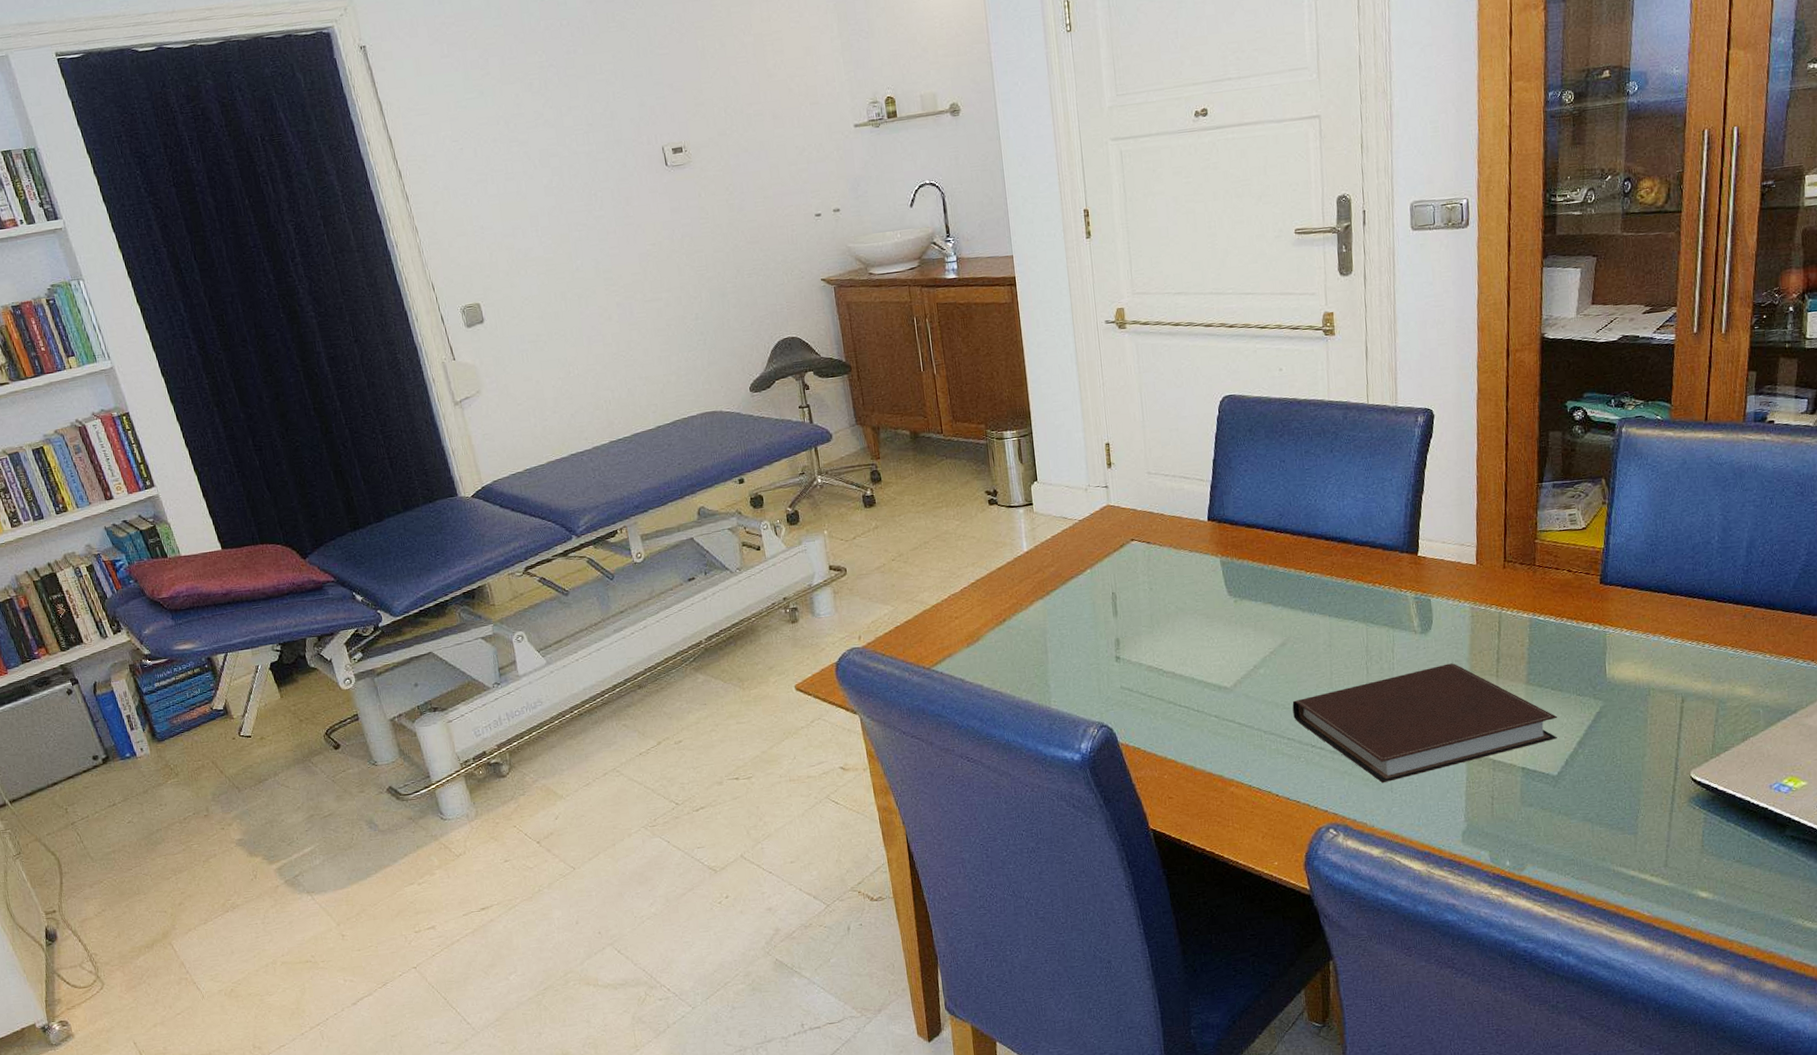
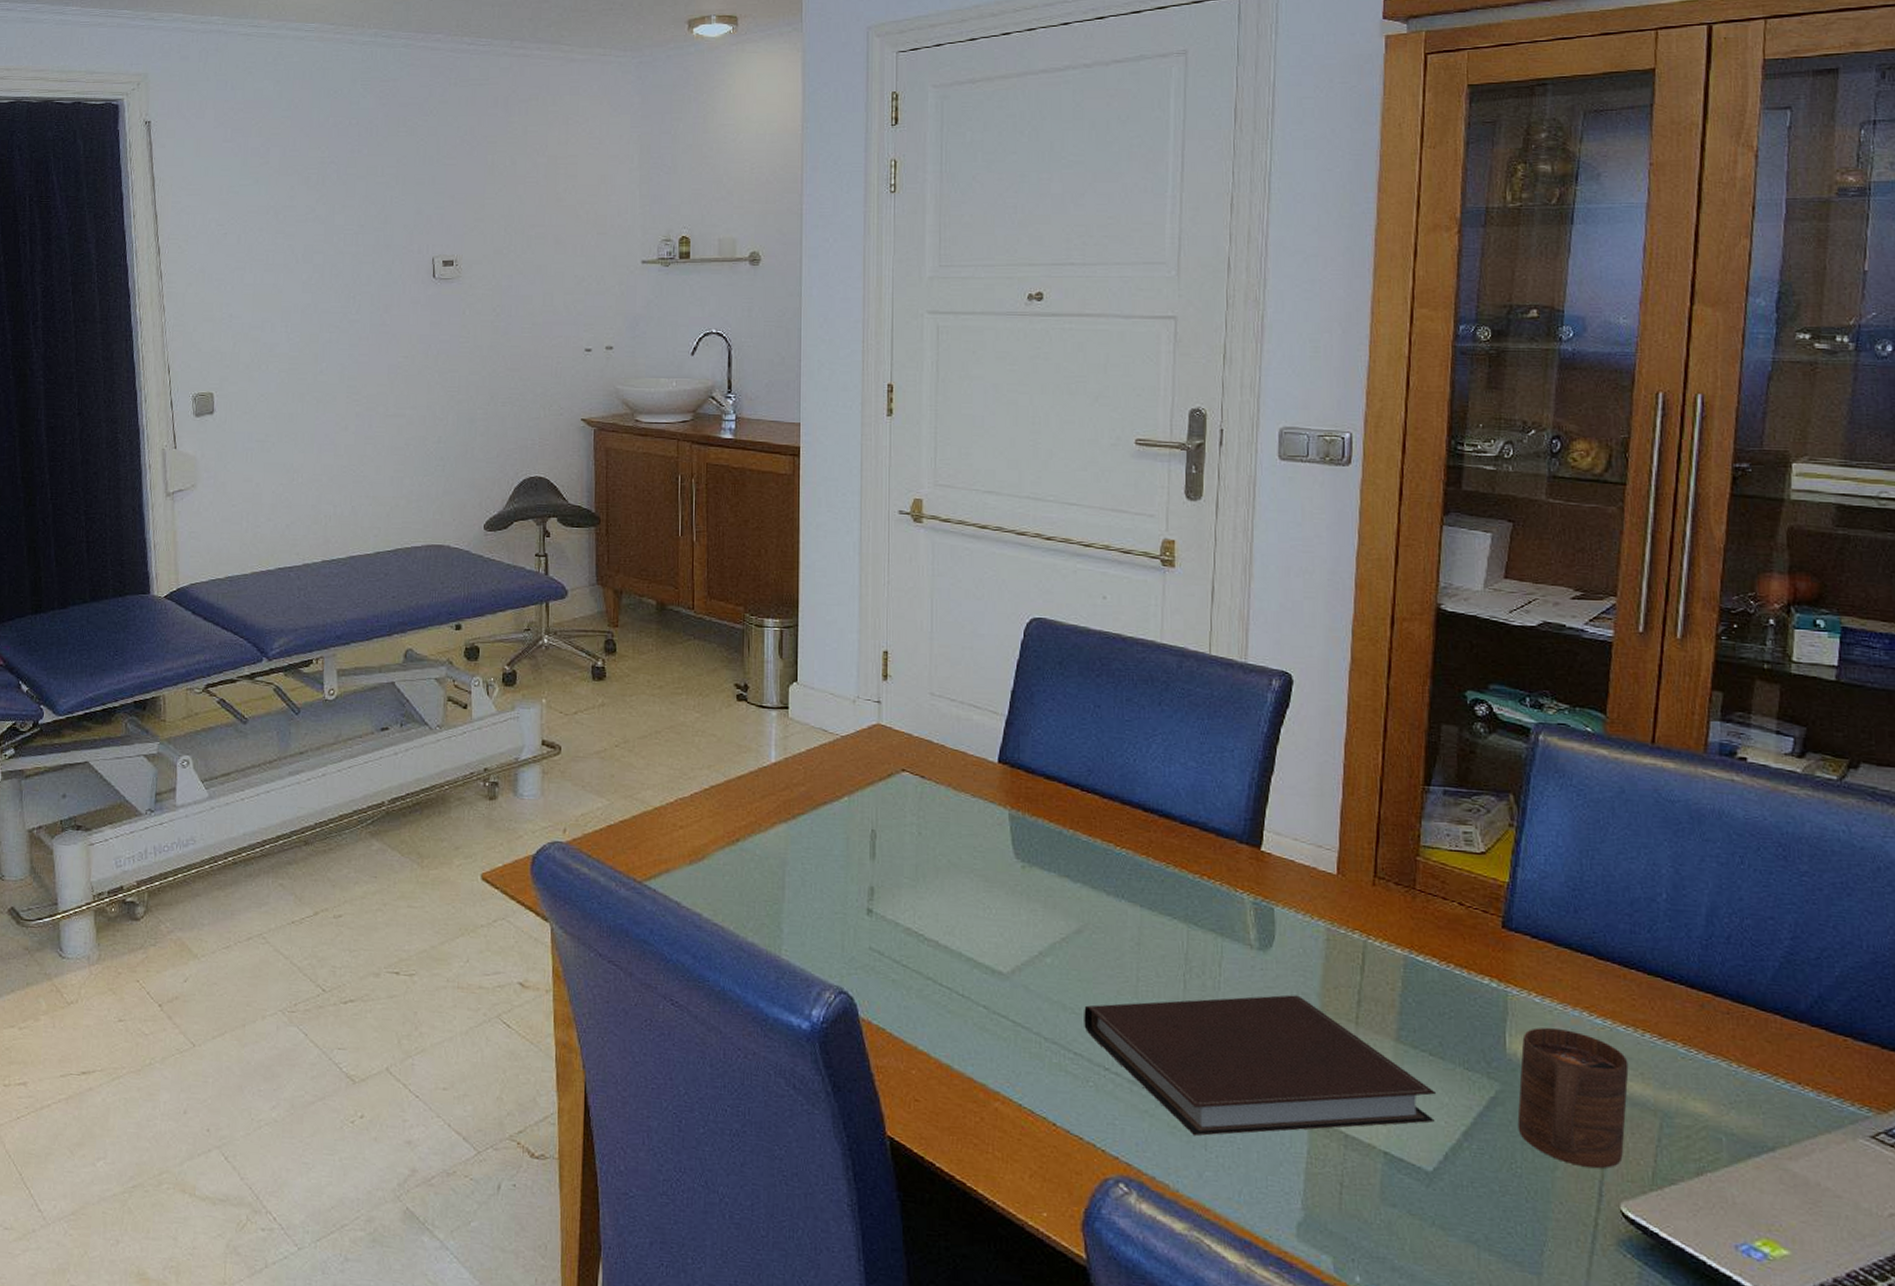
cup: none [1616,652,1694,751] -> present [1517,1027,1629,1169]

